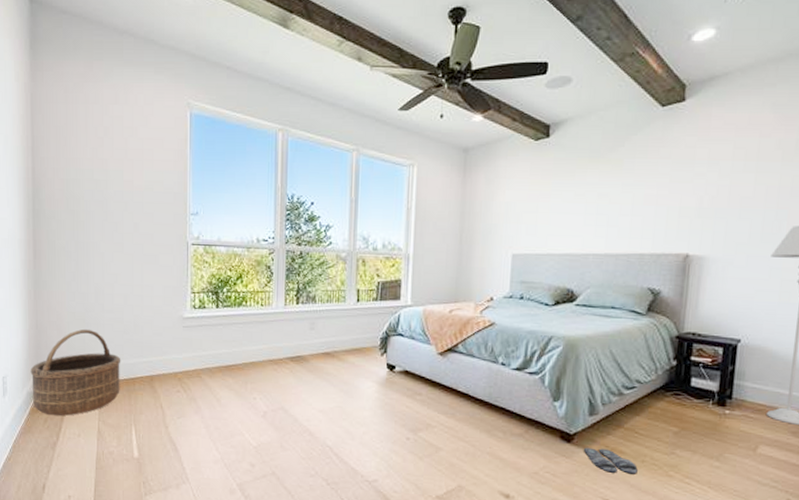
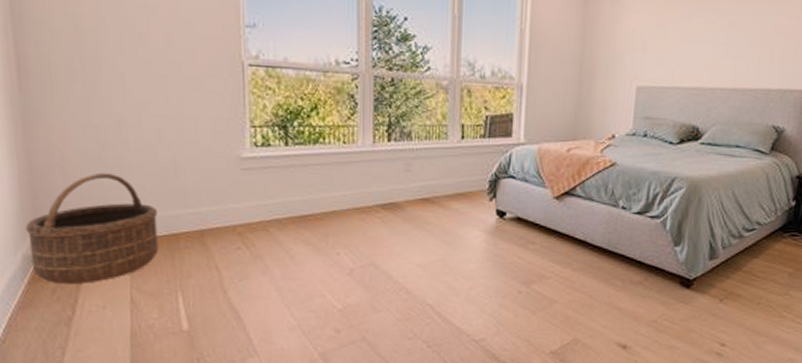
slippers: present [584,447,638,474] -> none [703,292,753,317]

